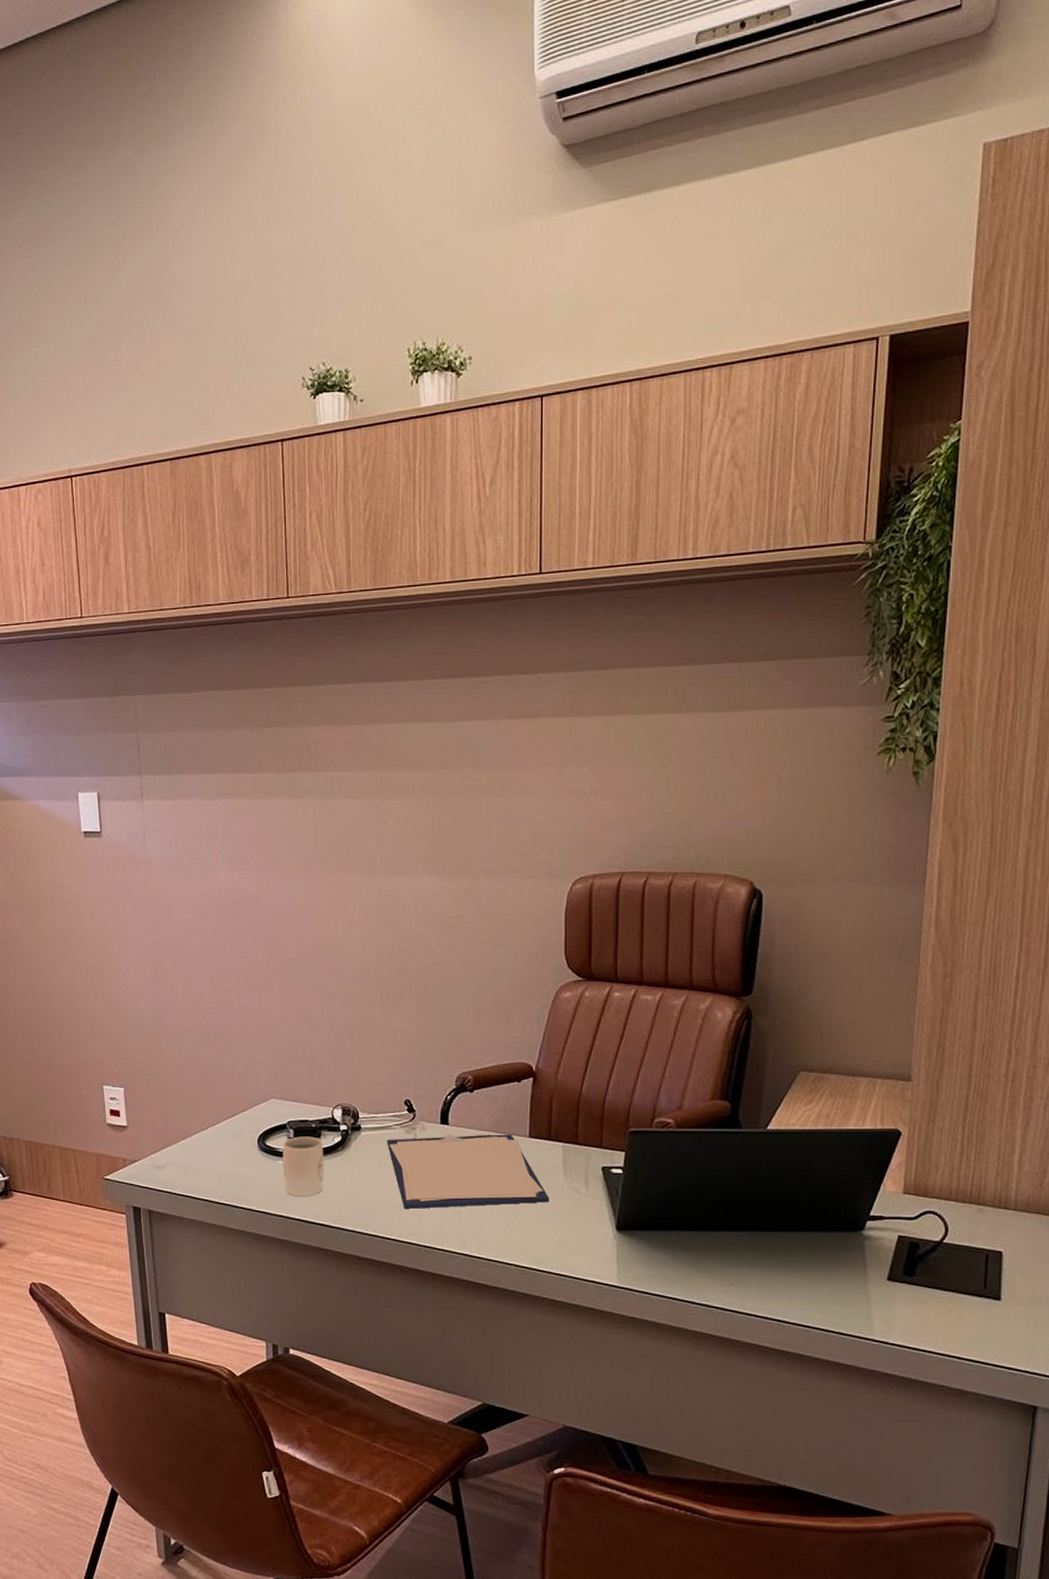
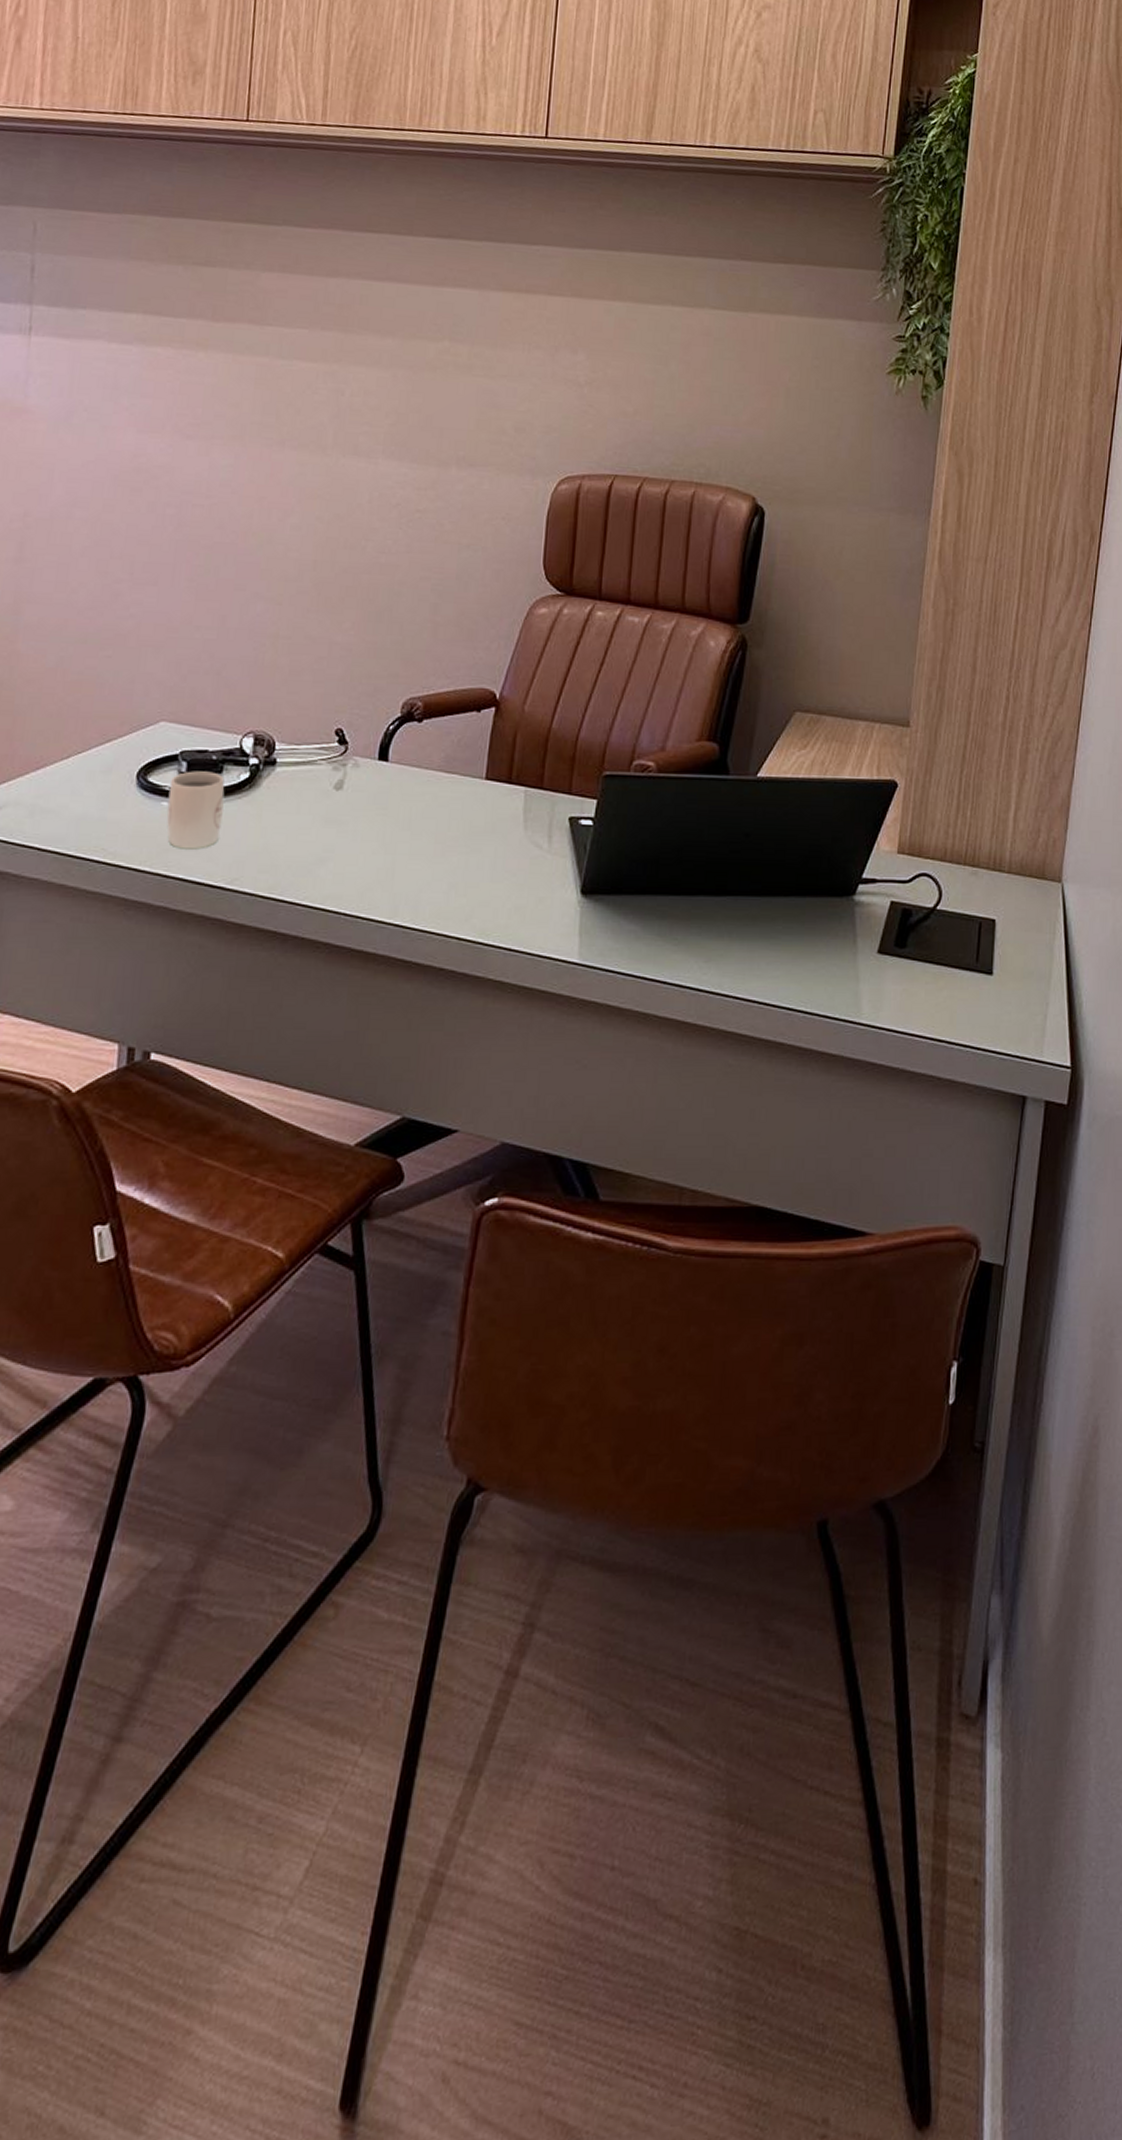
notepad: present [387,1133,549,1209] -> none [308,772,505,866]

